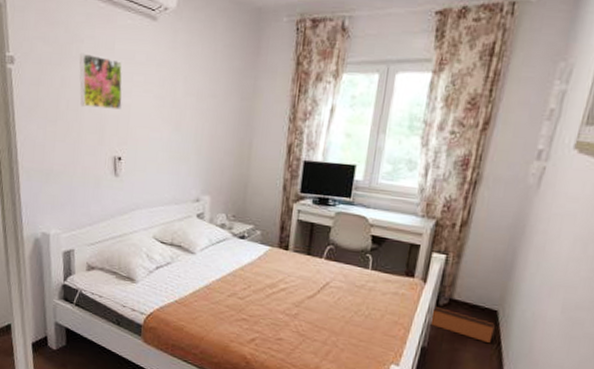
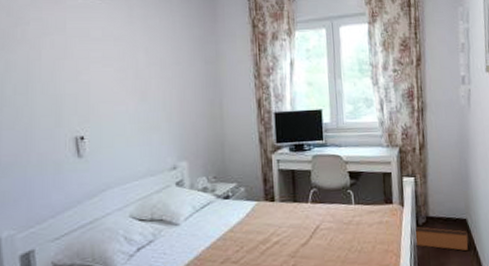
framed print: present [79,52,123,110] -> none [25,35,79,89]

